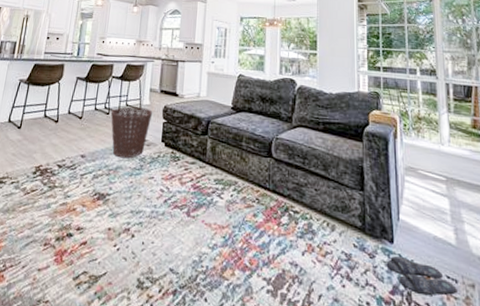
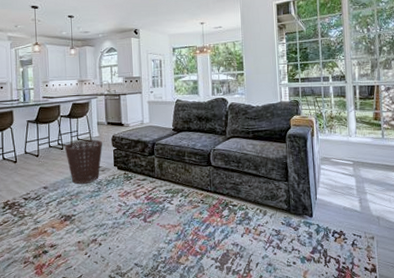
slippers: present [386,256,457,296] -> none [307,226,361,251]

